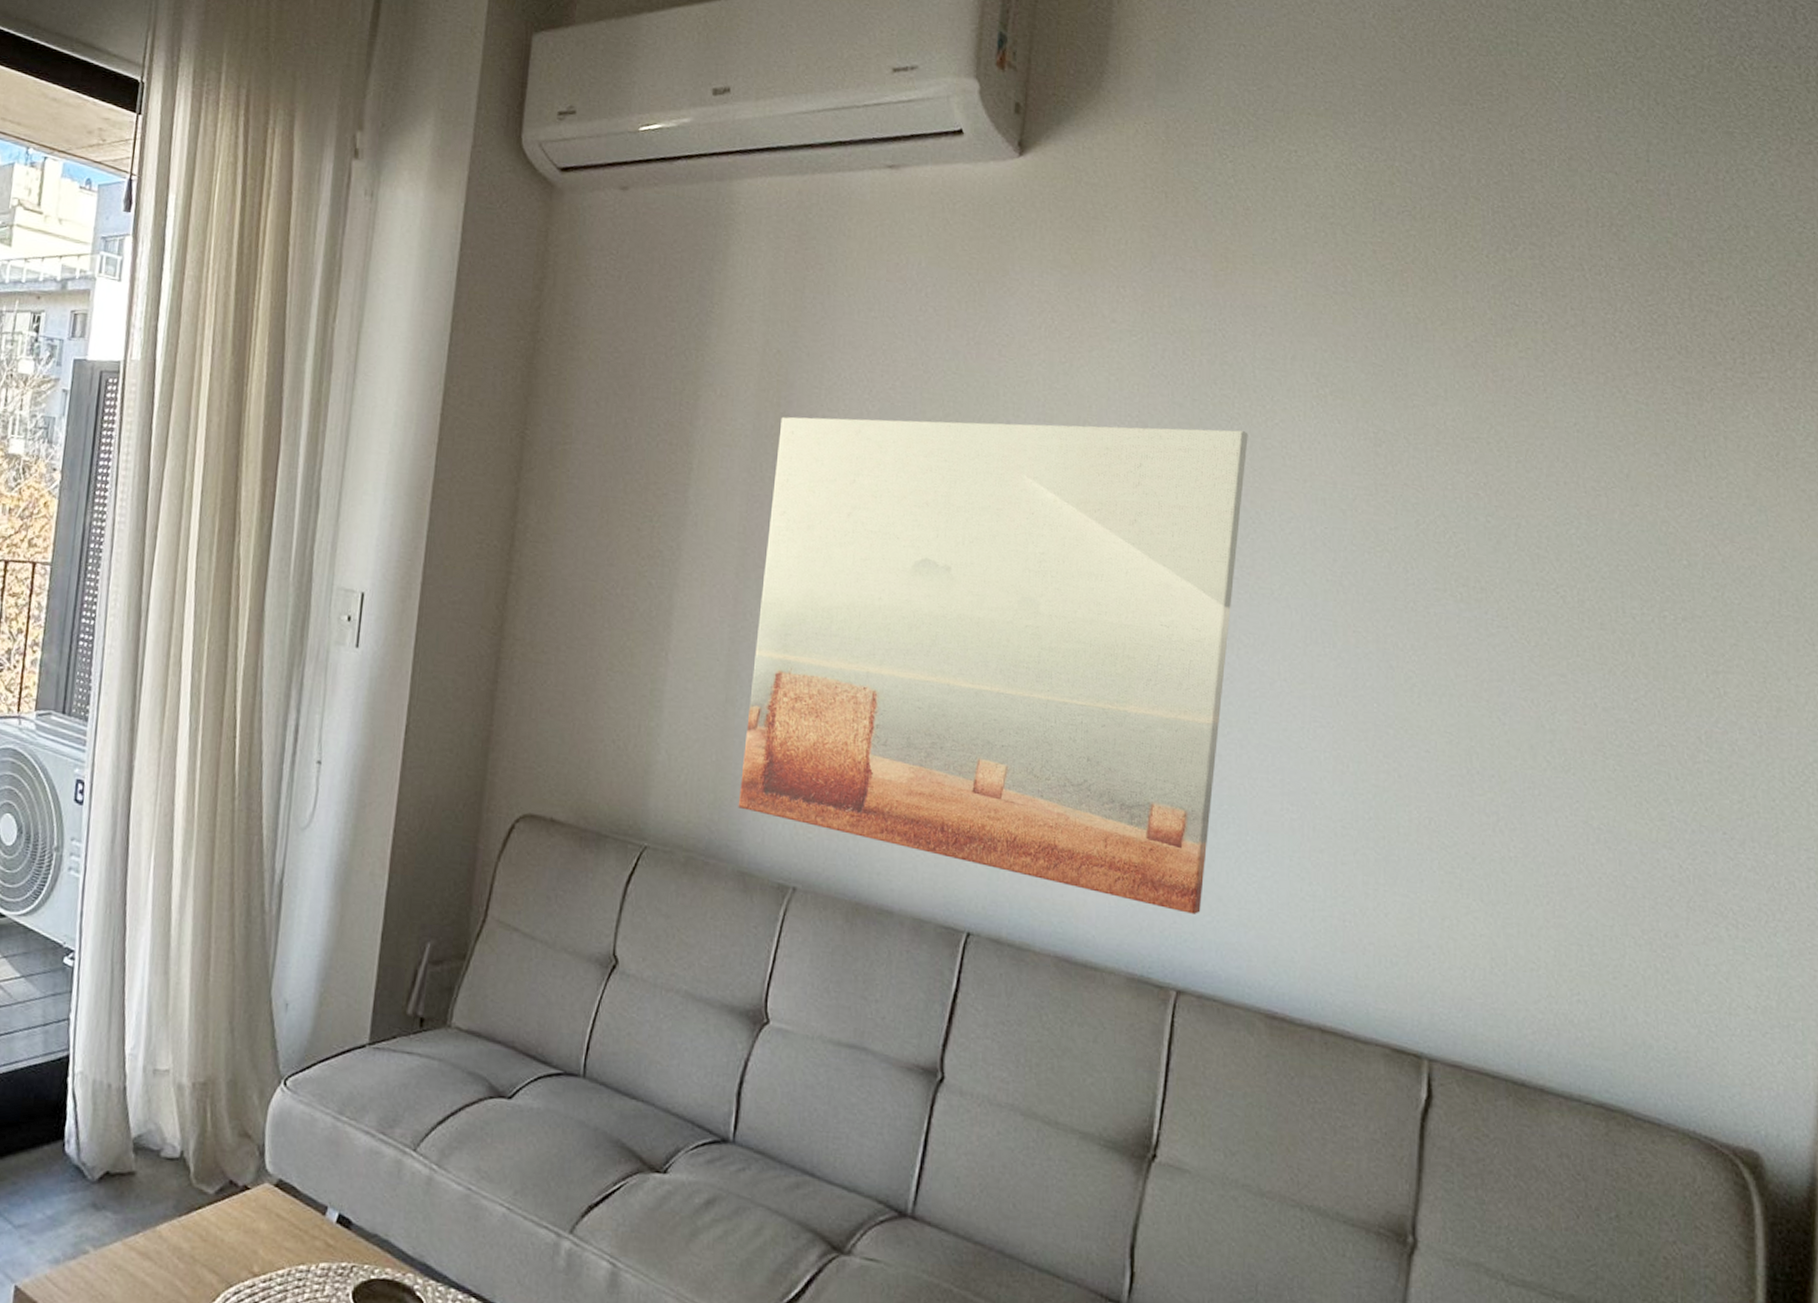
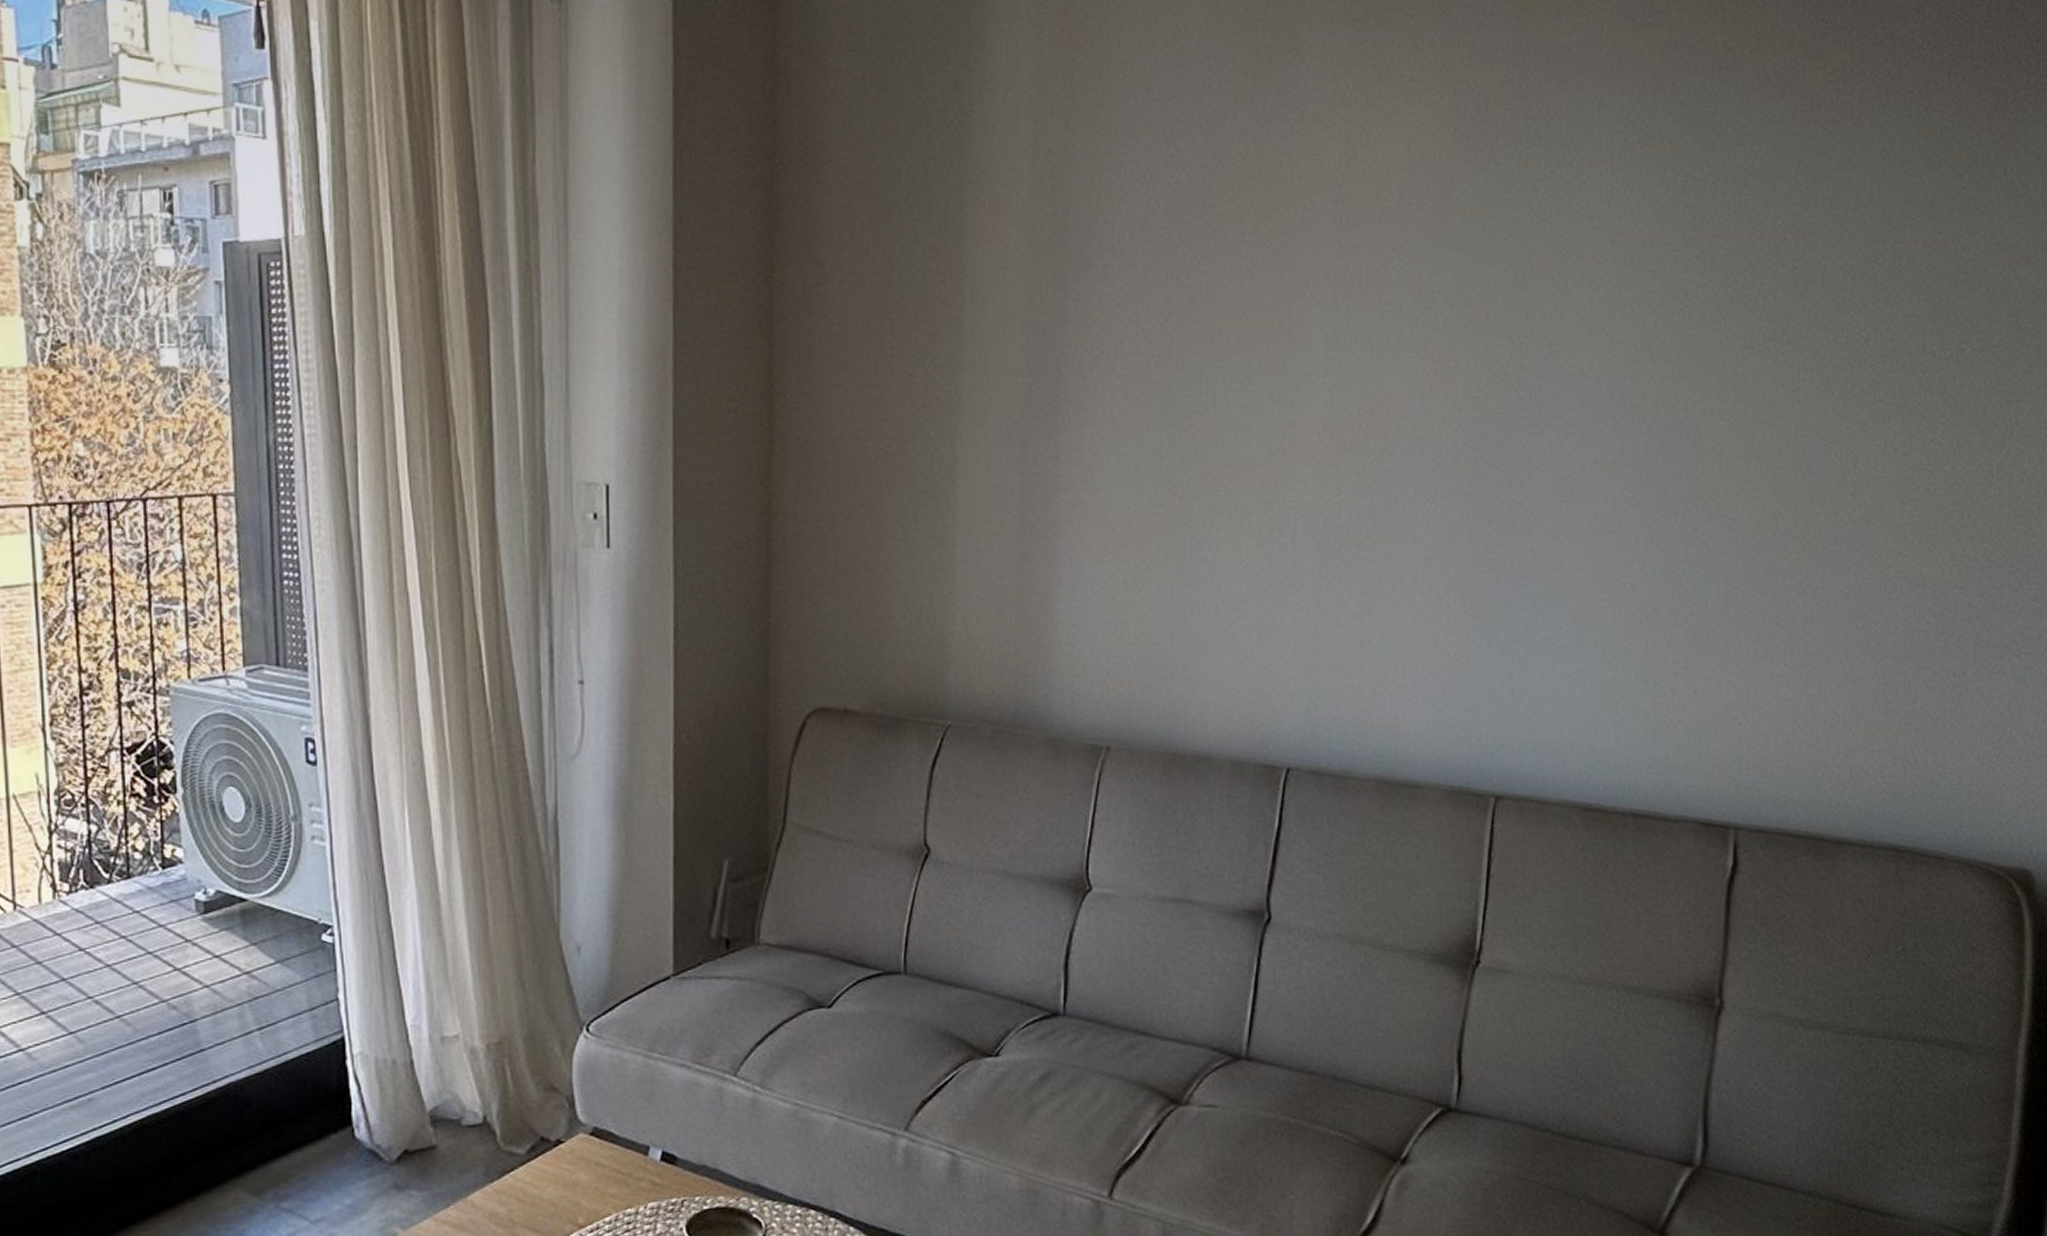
wall art: present [738,416,1248,914] -> none [1043,192,1555,718]

